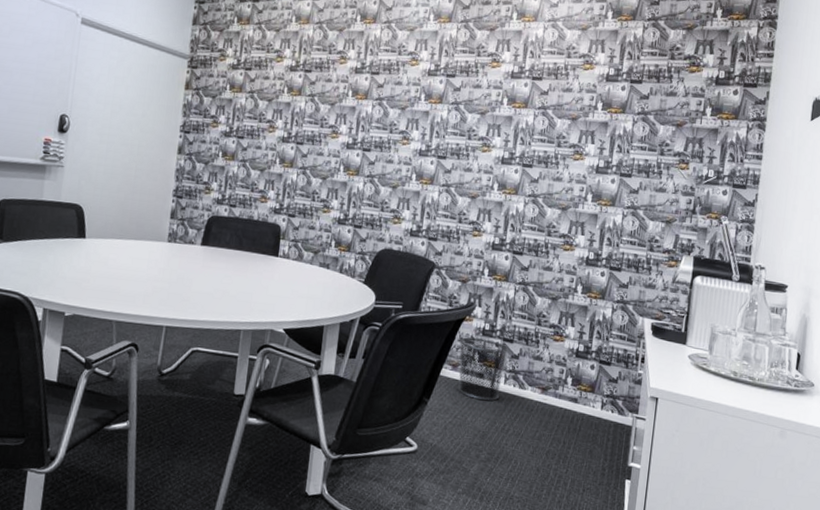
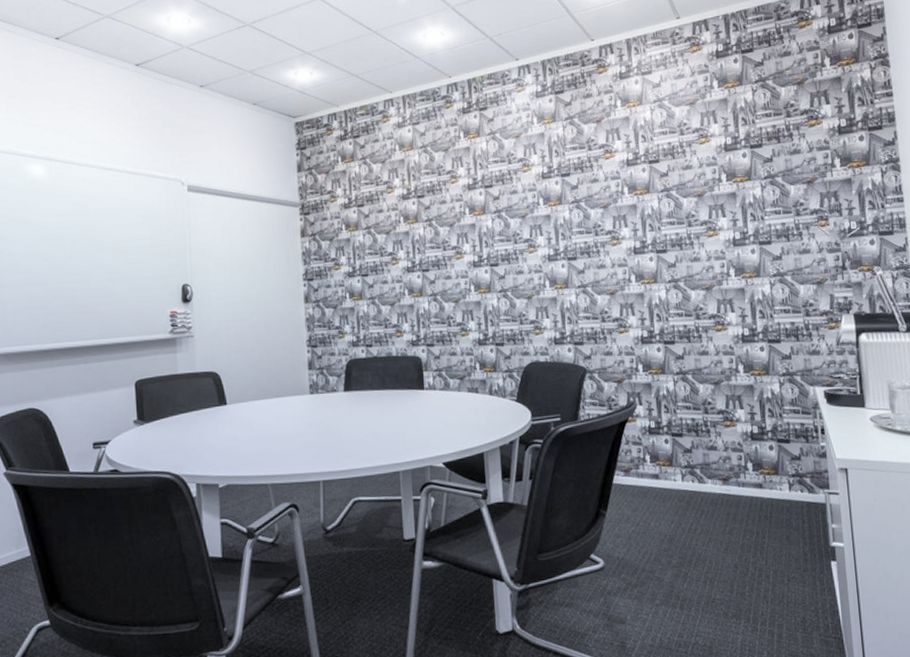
waste bin: present [458,337,508,401] -> none [627,437,679,503]

